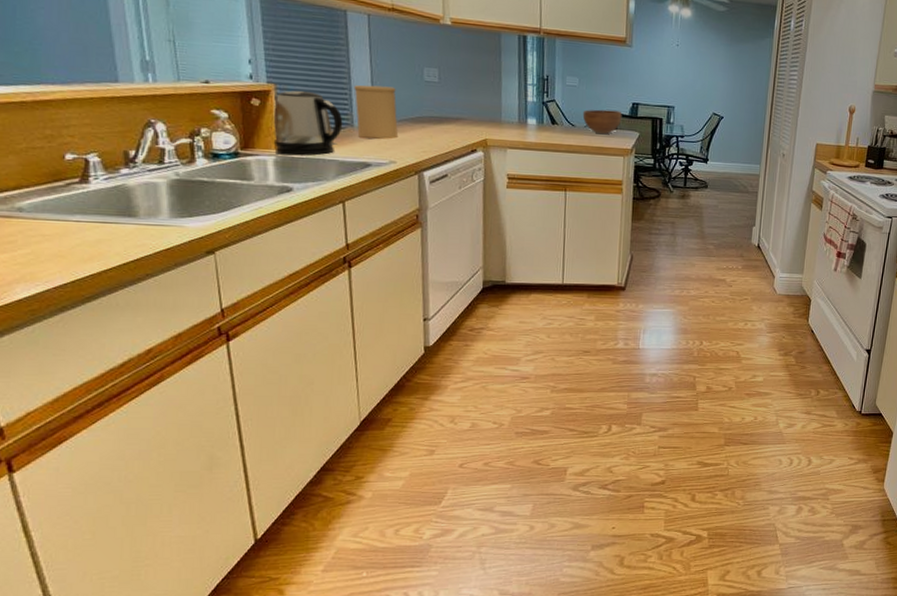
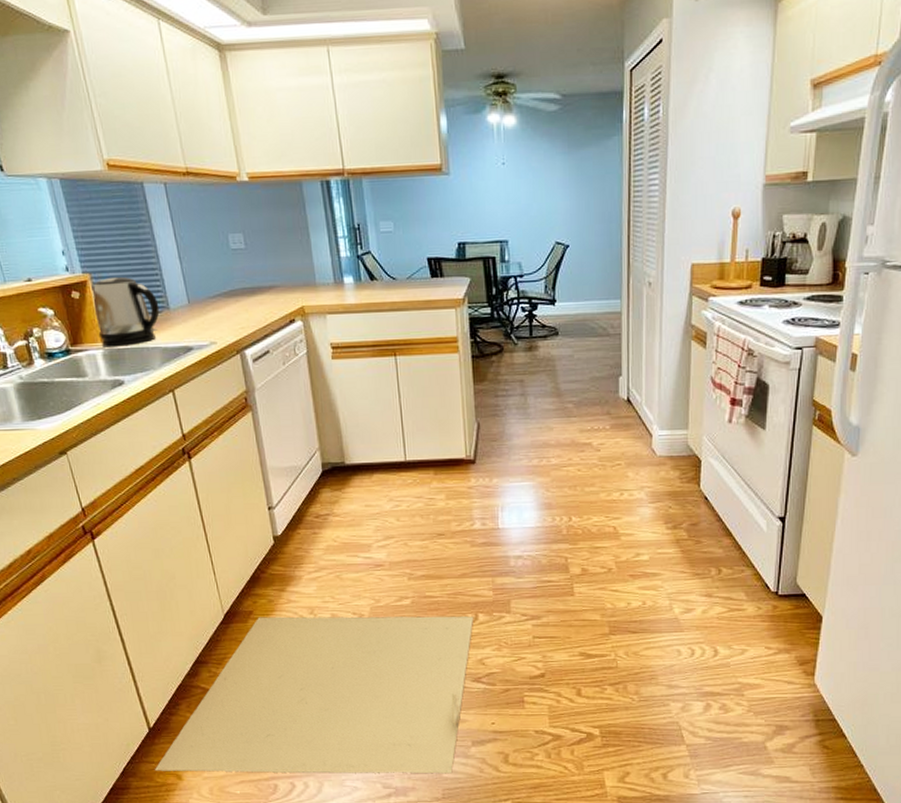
door mat: none [253,424,608,586] -> present [154,615,474,774]
canister: present [354,85,398,139] -> none [163,260,213,320]
bowl: present [582,109,622,135] -> none [403,255,448,285]

